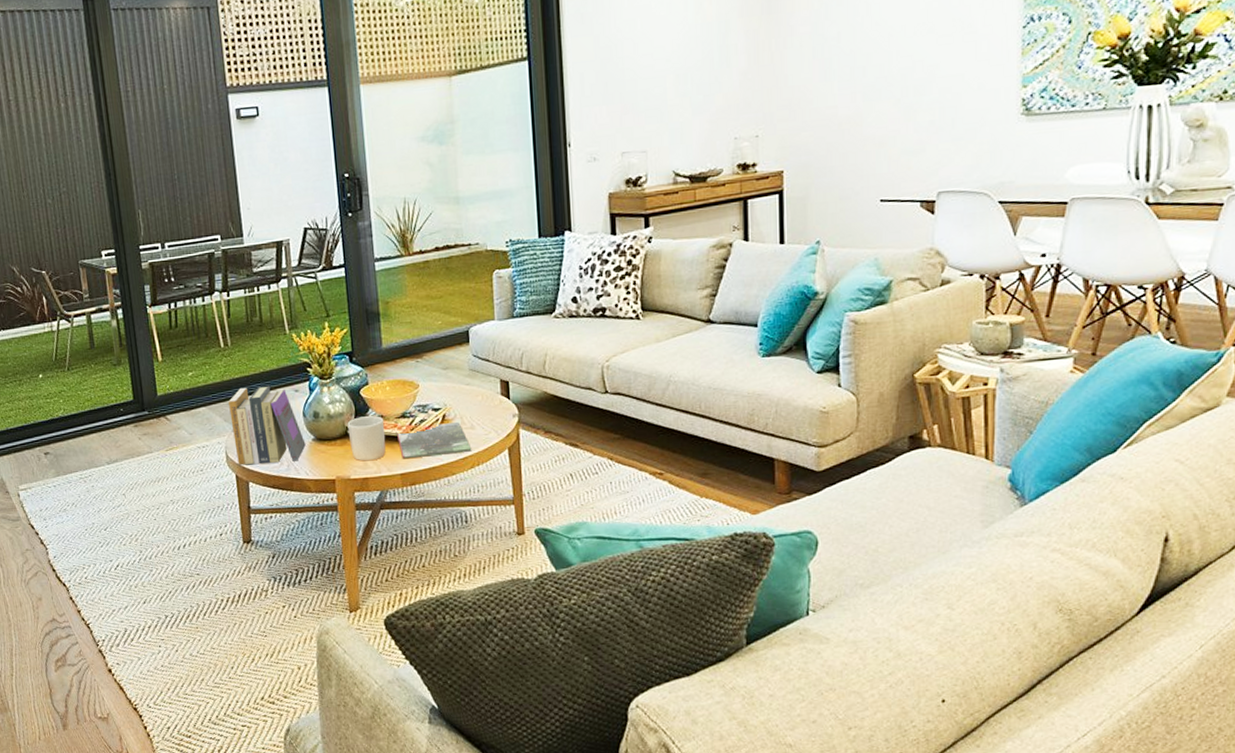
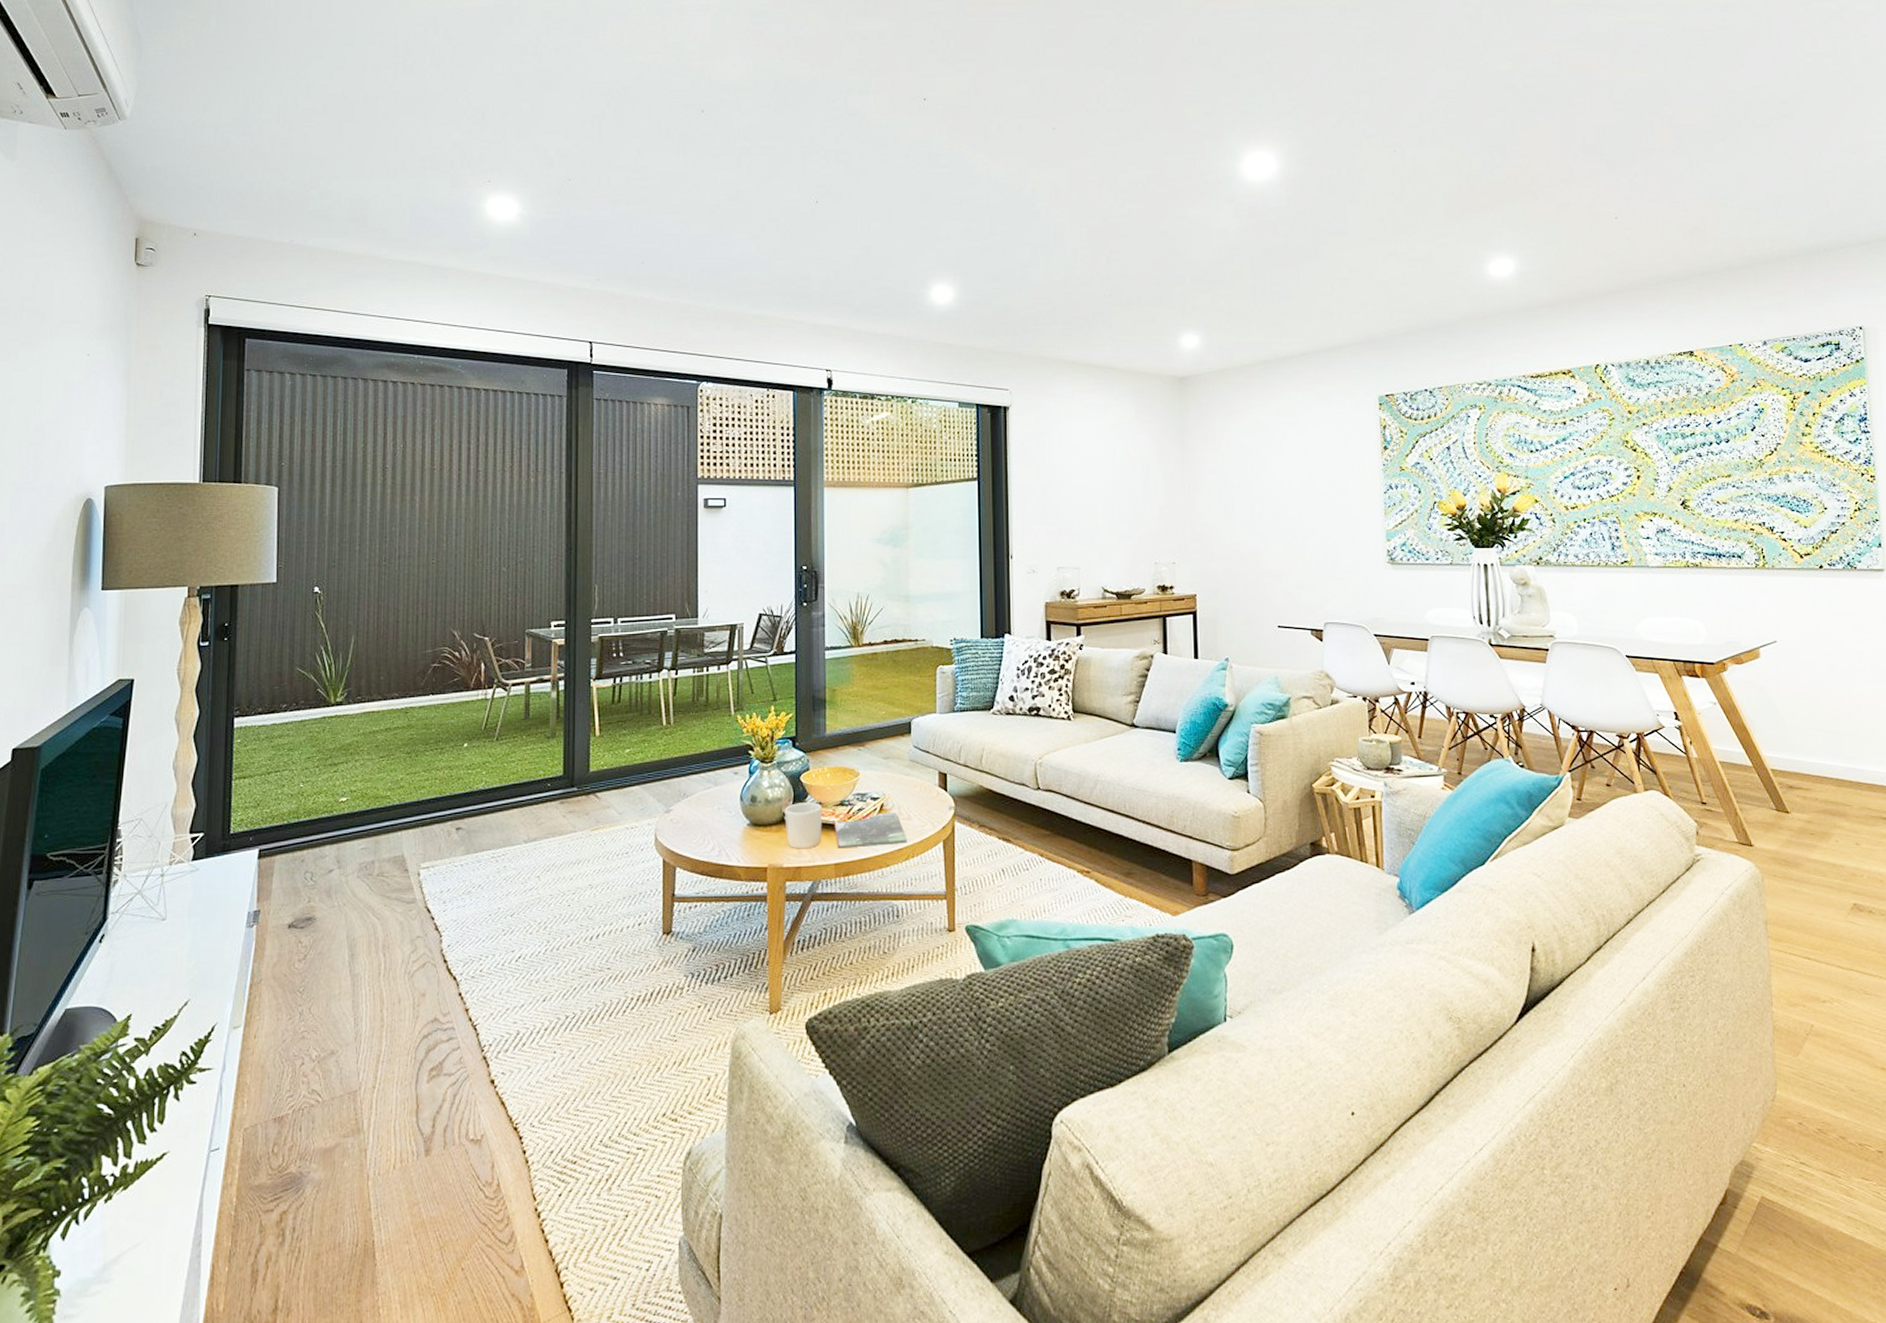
books: present [228,385,306,465] -> none [664,766,740,849]

